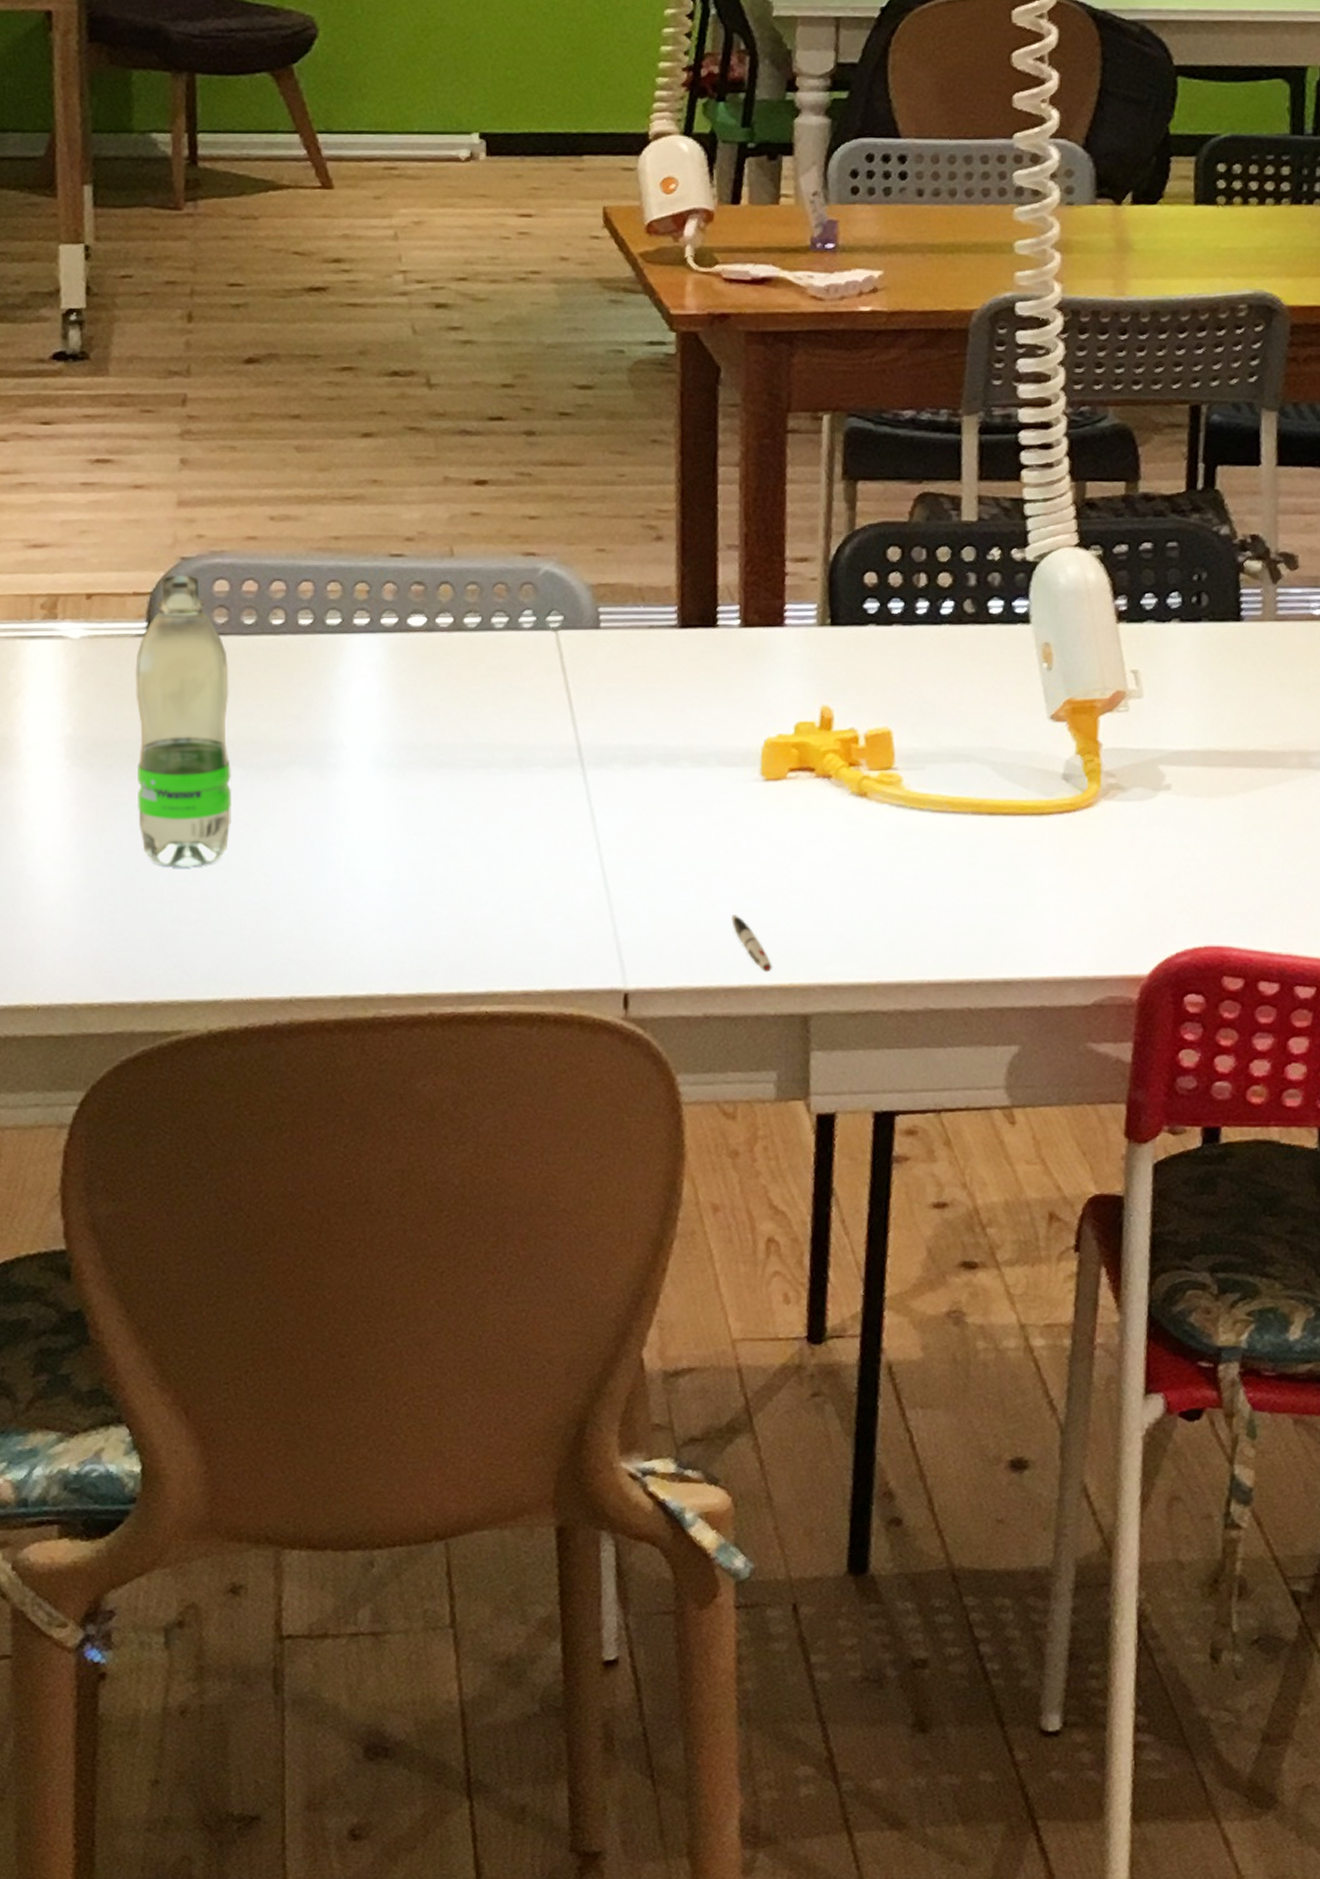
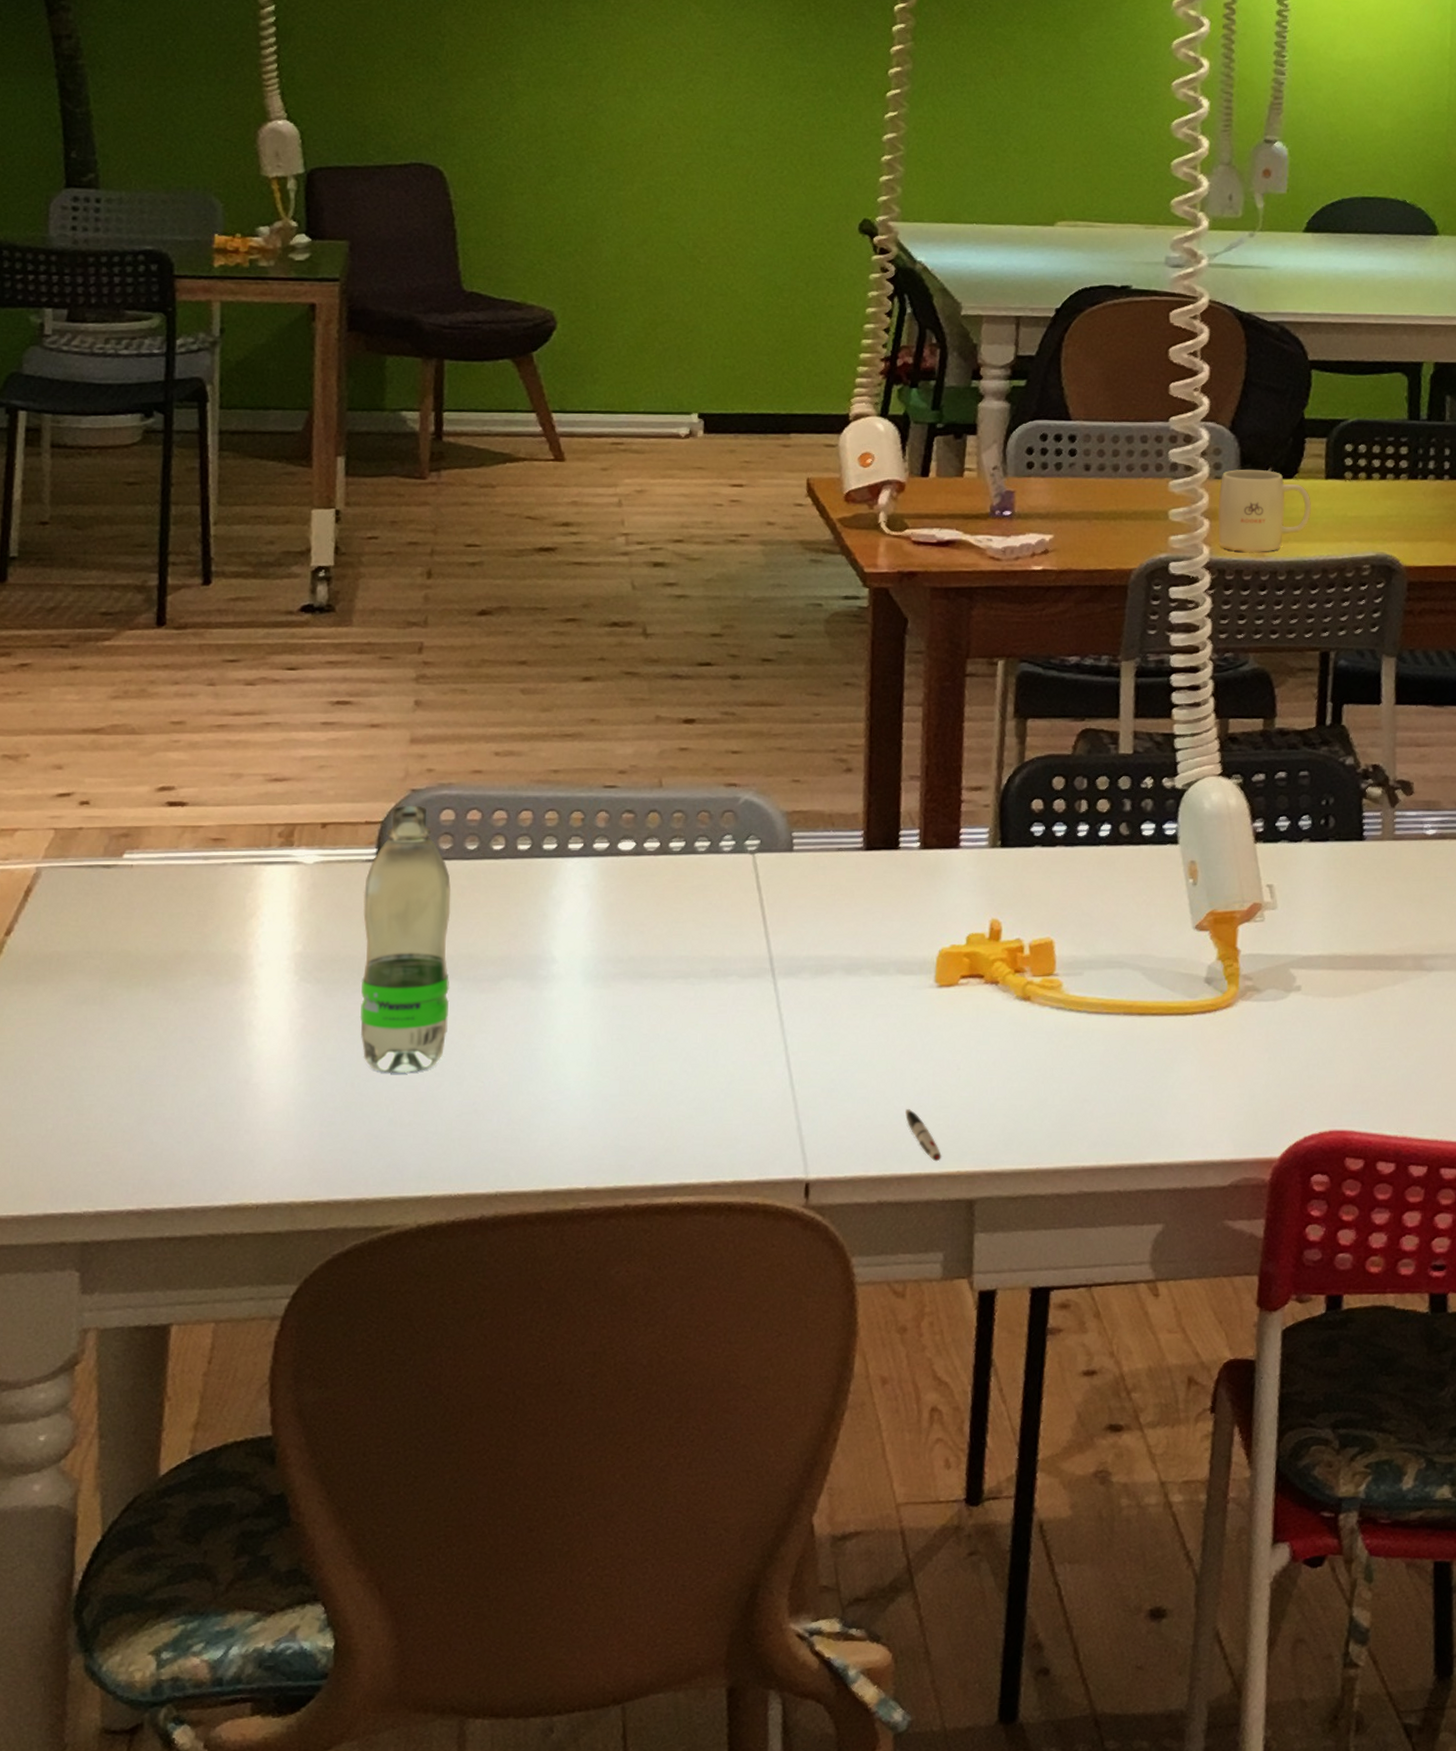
mug: none [1070,194,1178,290] -> present [1217,470,1311,552]

